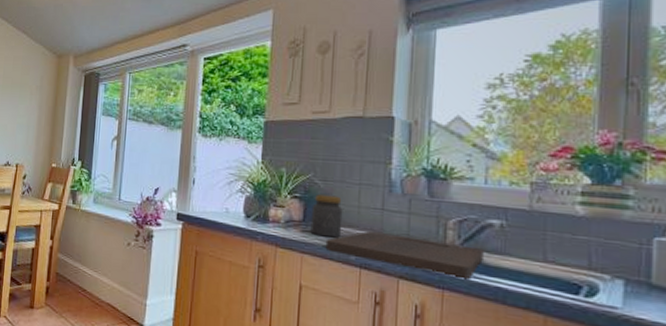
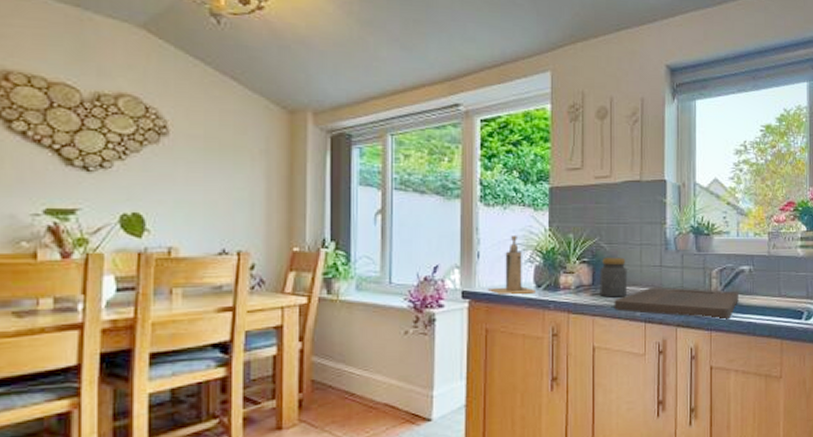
soap dispenser: none [199,165,245,223] -> present [487,234,535,296]

